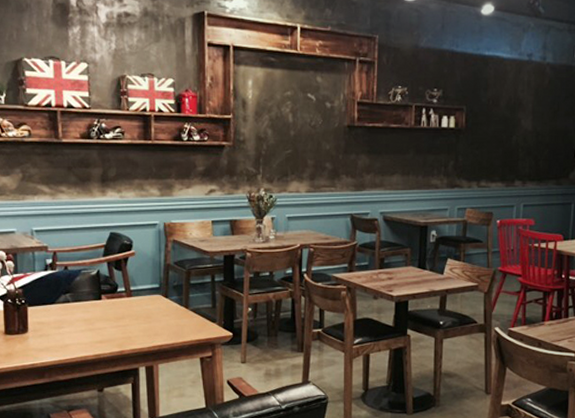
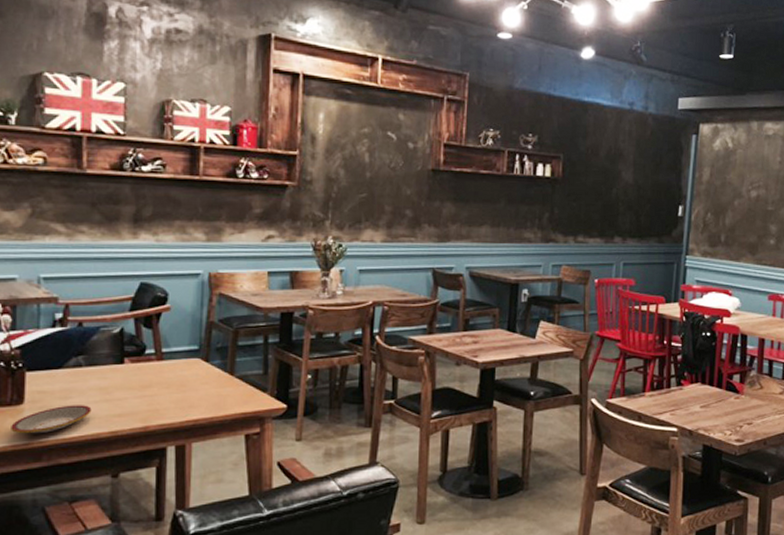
plate: none [20,333,79,357] -> present [11,405,92,434]

